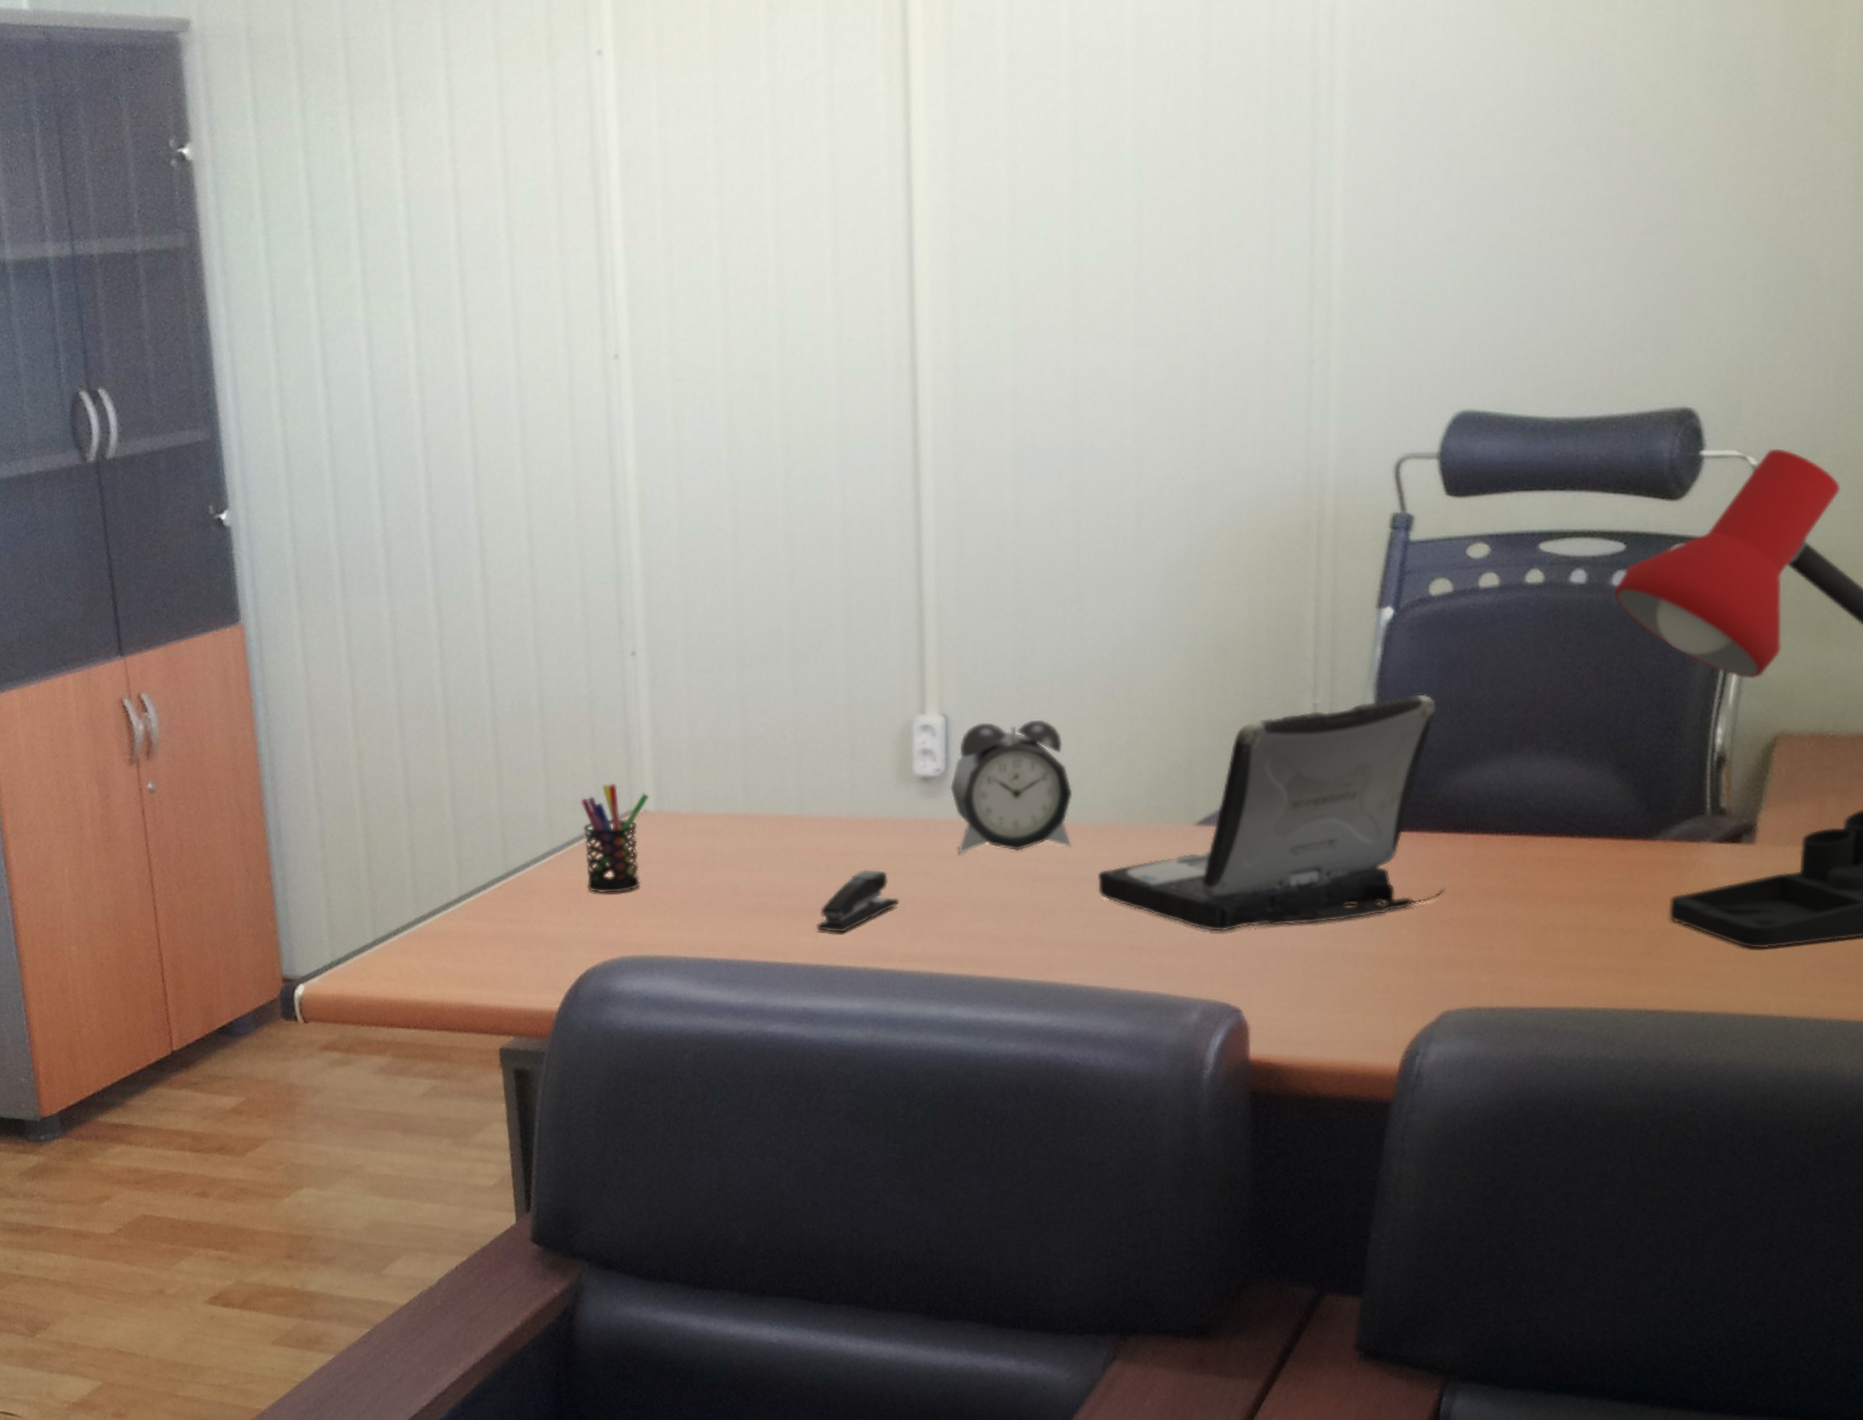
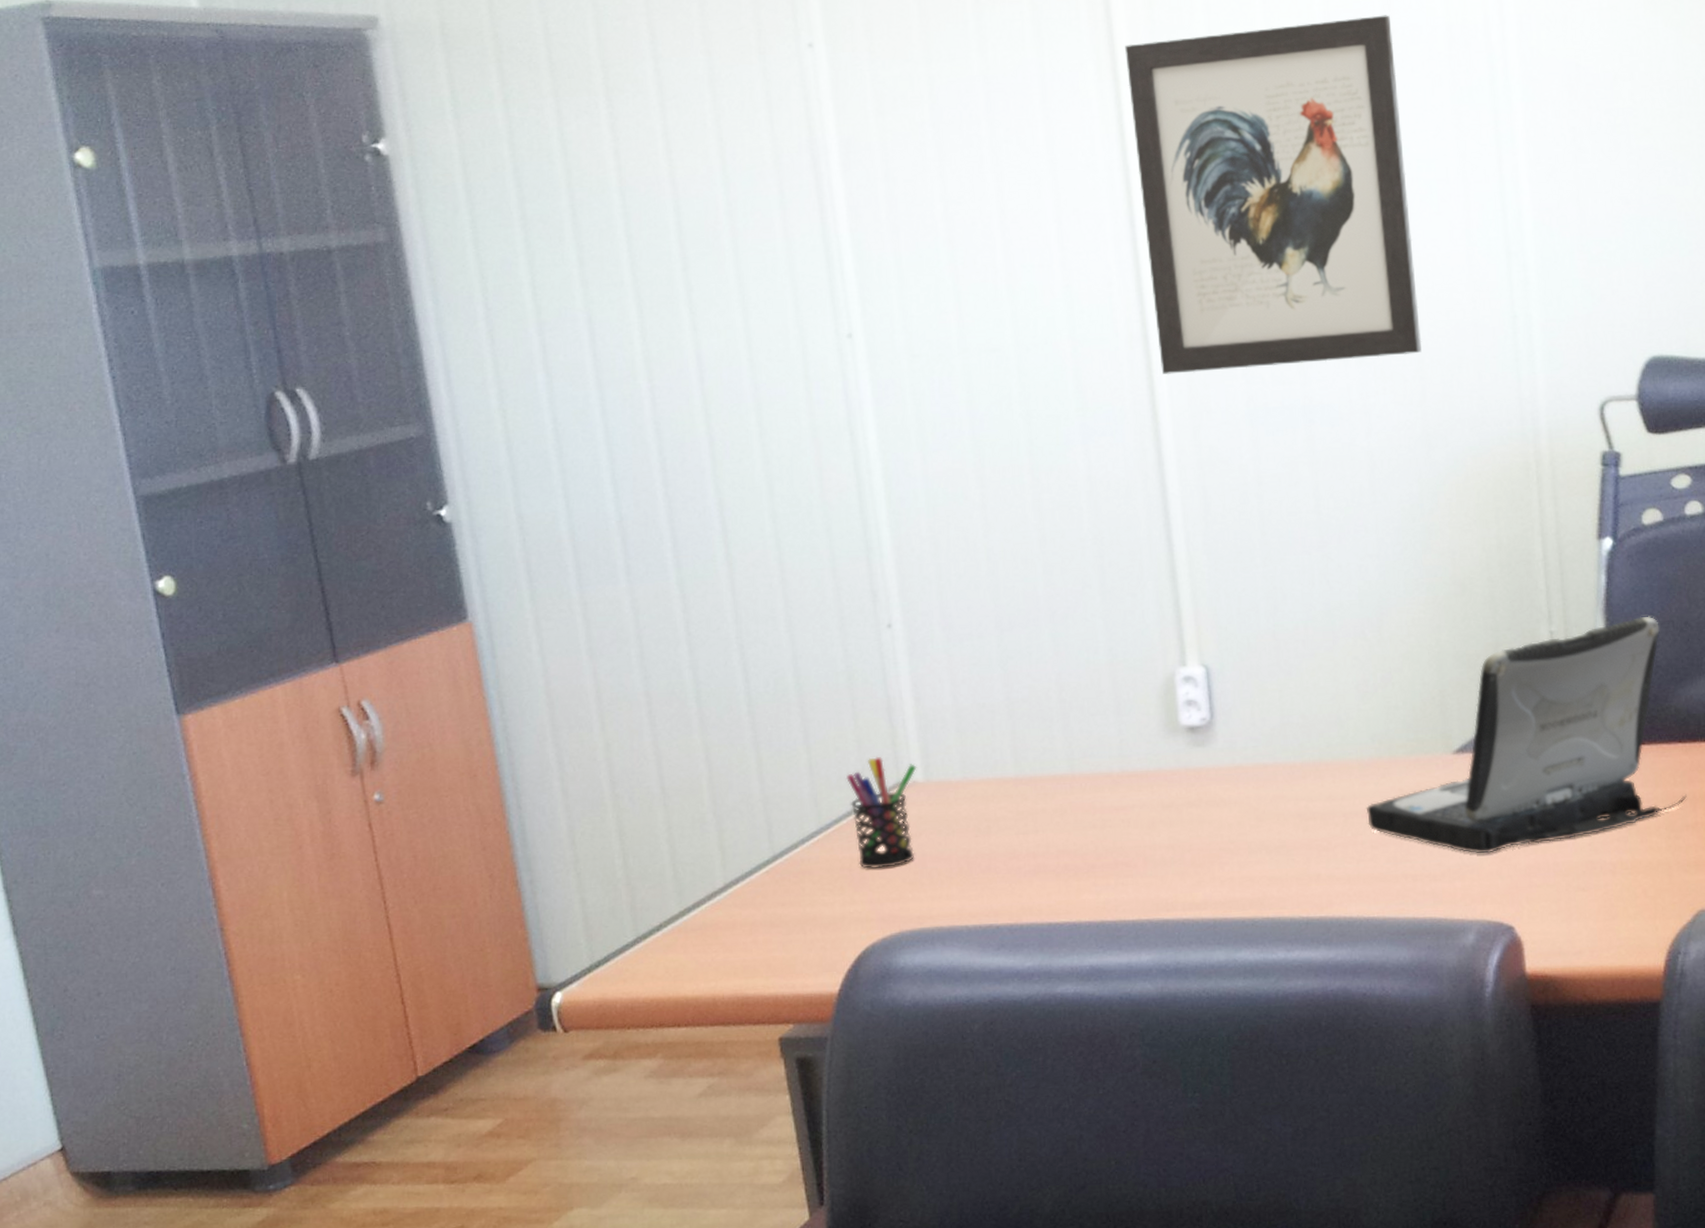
stapler: present [816,869,899,933] -> none [1097,822,1177,888]
wall art: none [919,24,1209,409] -> present [1125,15,1422,374]
alarm clock: present [949,719,1073,854] -> none [1216,663,1339,800]

